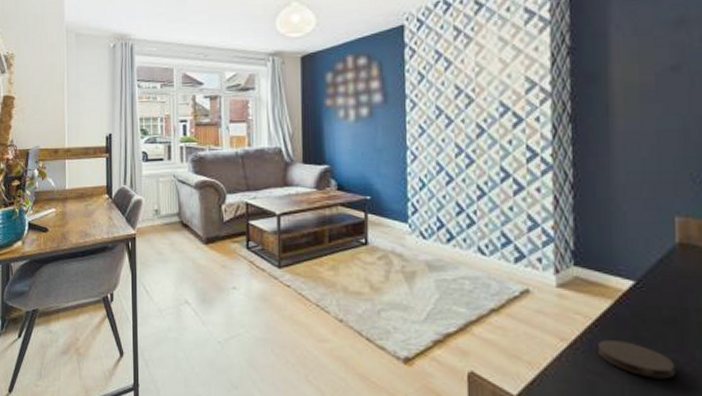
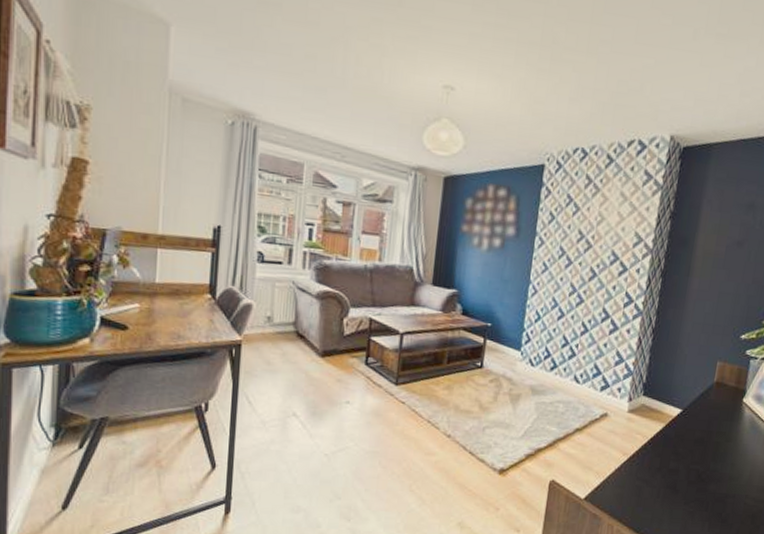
coaster: present [598,340,676,379] -> none [647,454,696,484]

